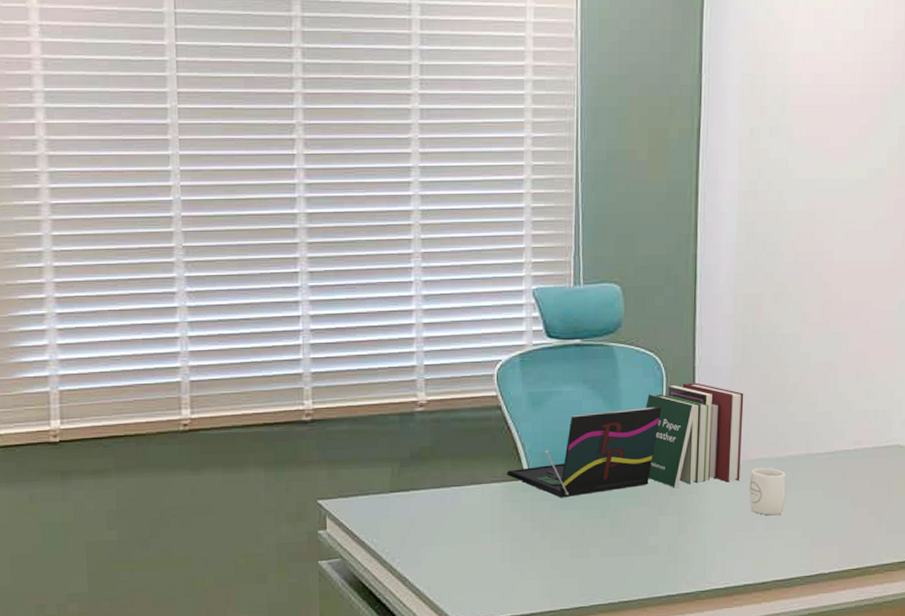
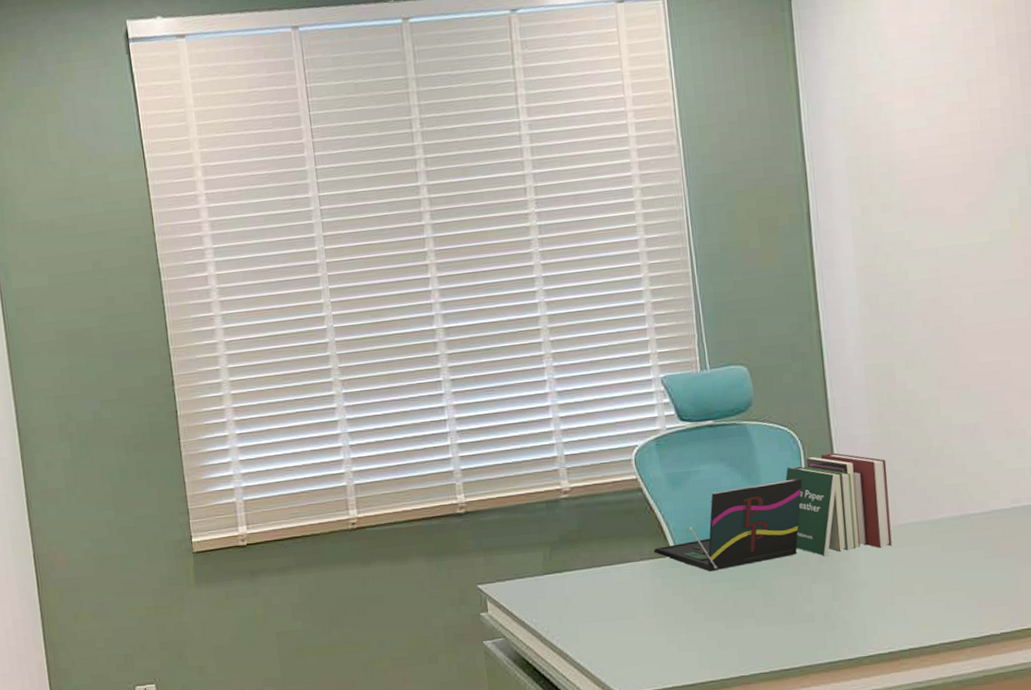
mug: present [749,467,786,516] -> none [902,531,944,579]

